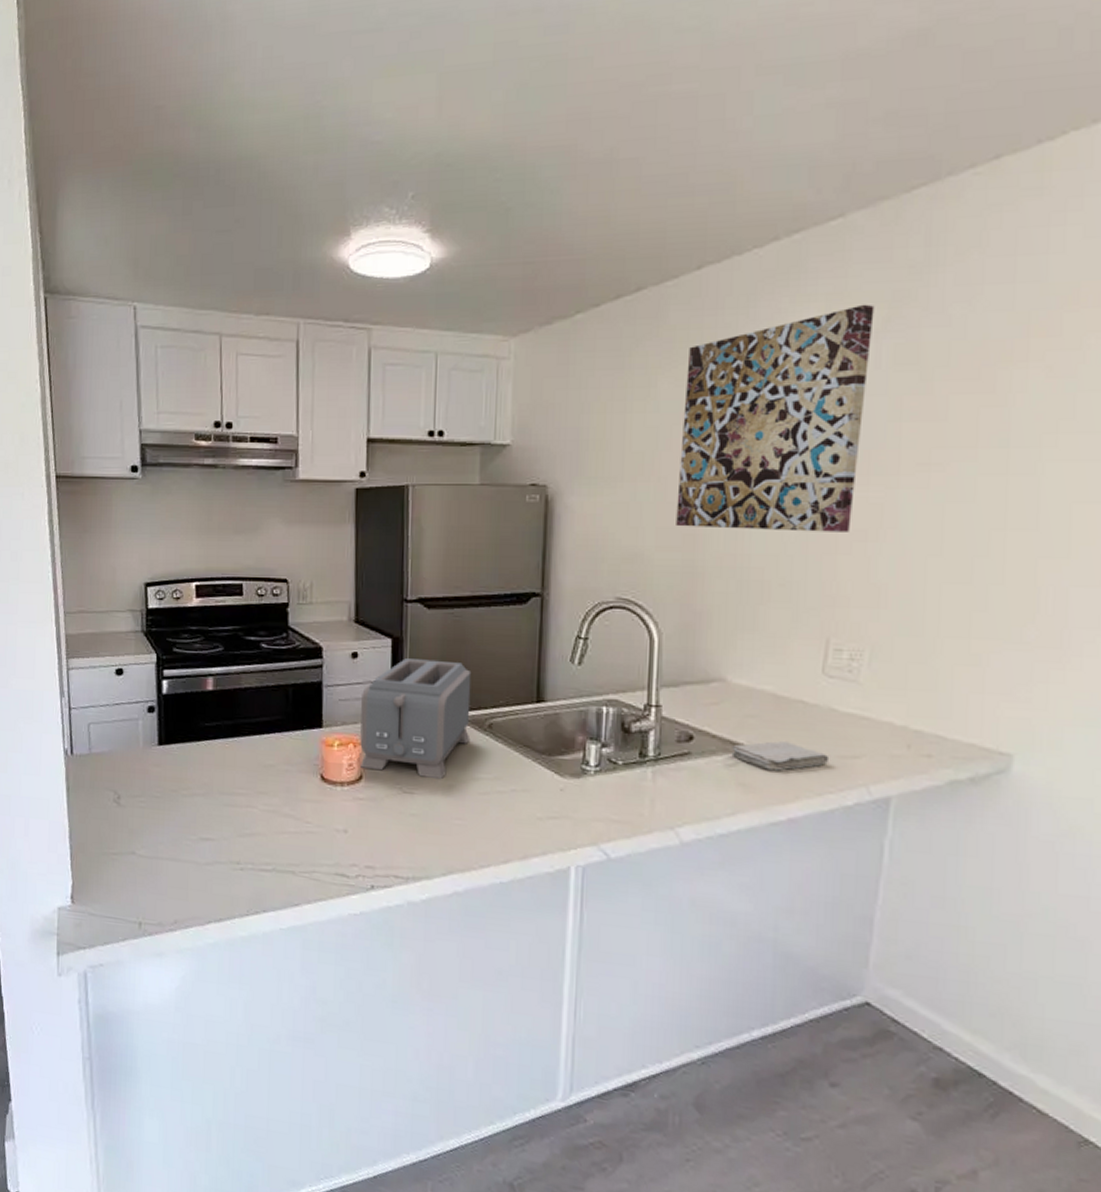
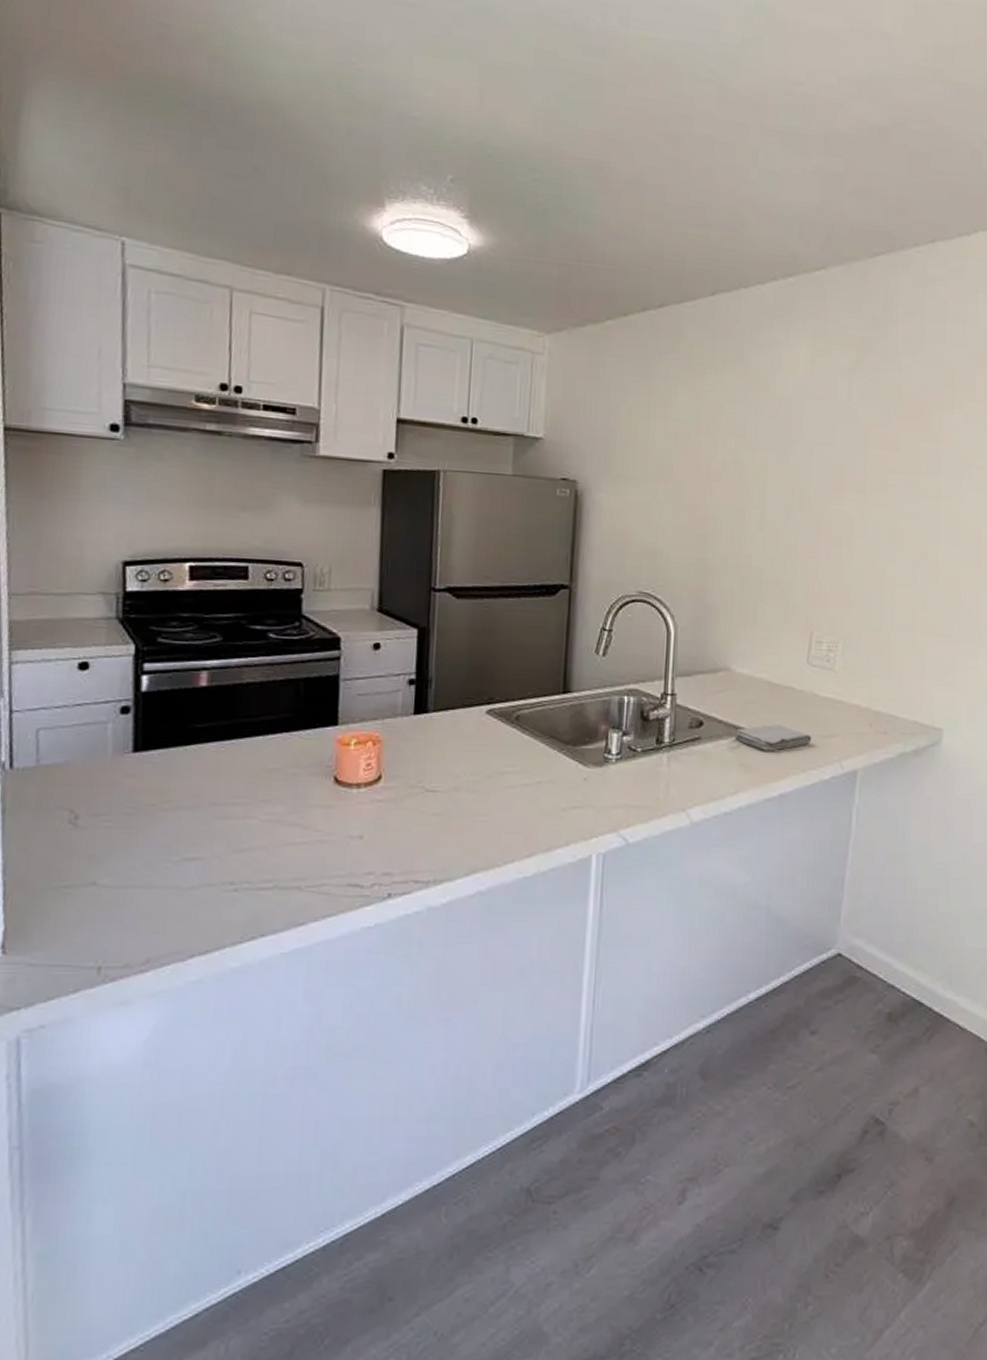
toaster: present [360,658,472,780] -> none [380,650,500,776]
wall art: present [676,304,875,532] -> none [691,345,848,540]

